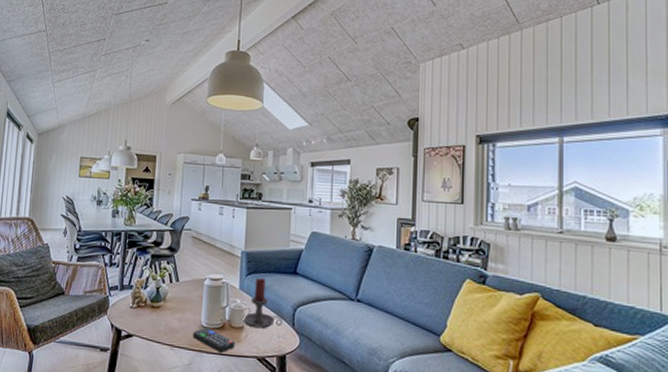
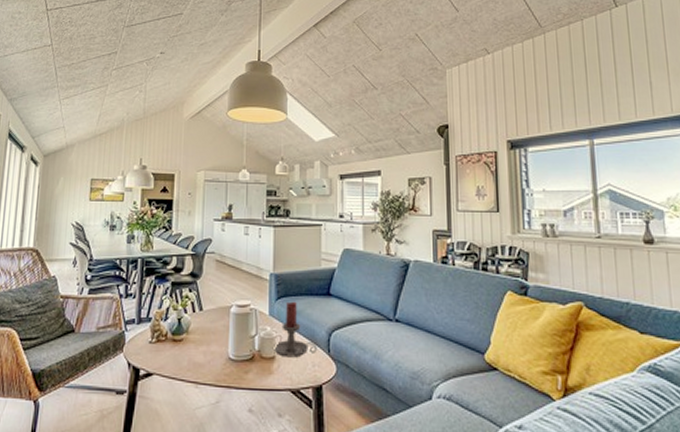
remote control: present [192,328,235,353] -> none [219,360,266,387]

